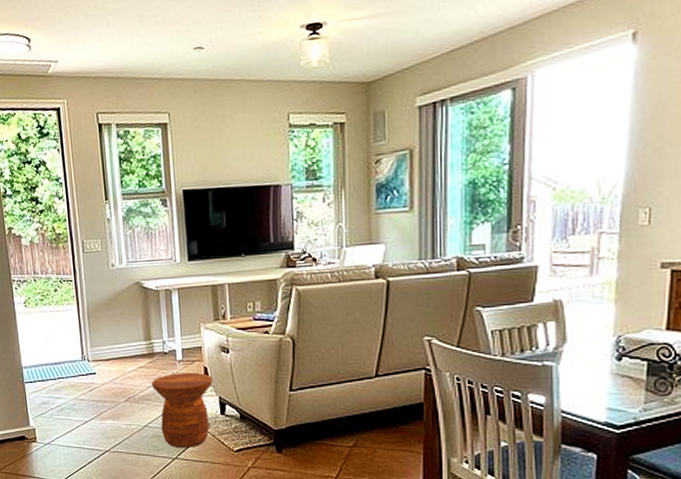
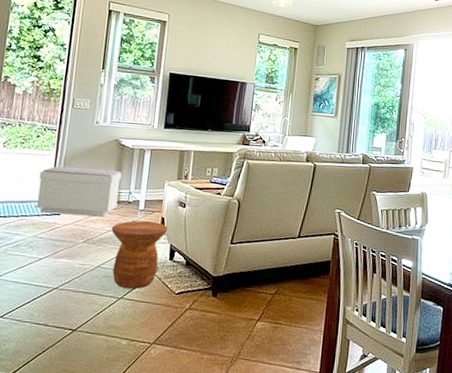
bench: none [66,318,153,373] -> present [36,166,122,217]

